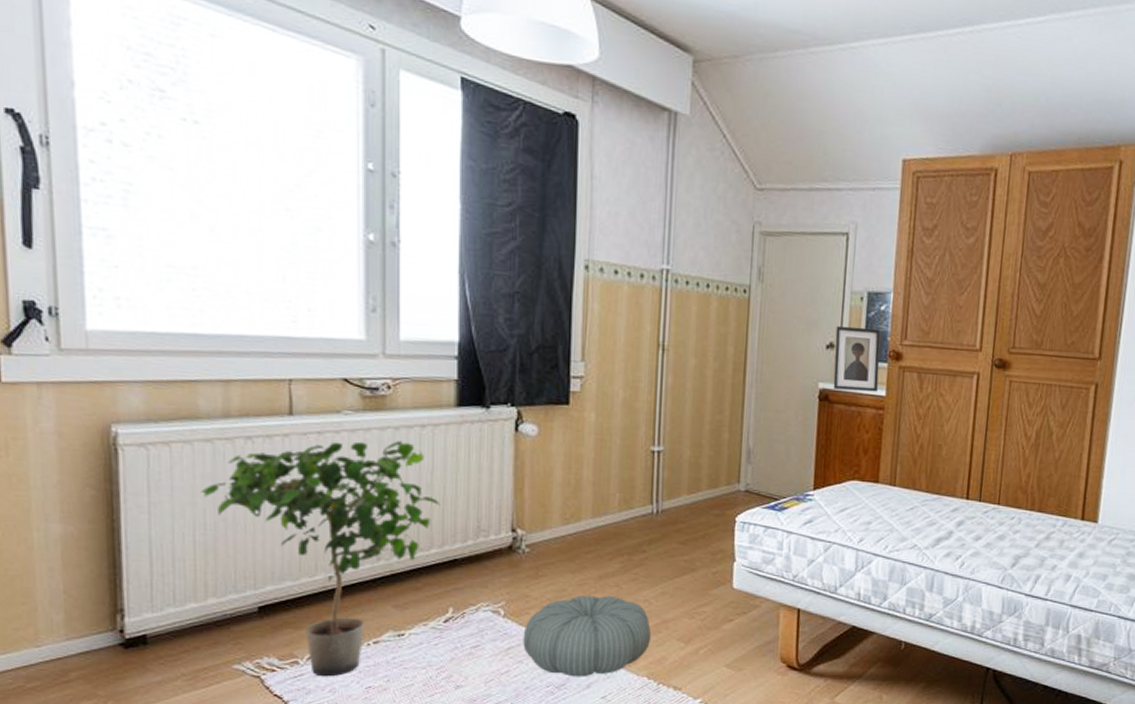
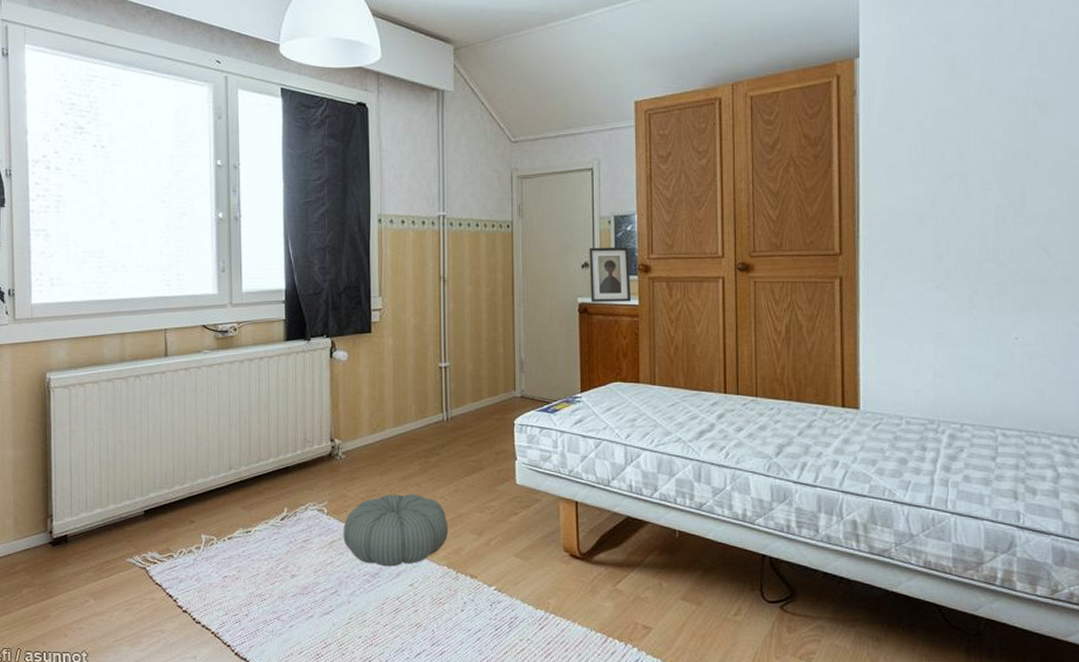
potted plant: present [200,440,441,676] -> none [104,371,276,567]

